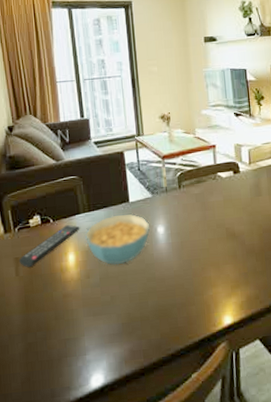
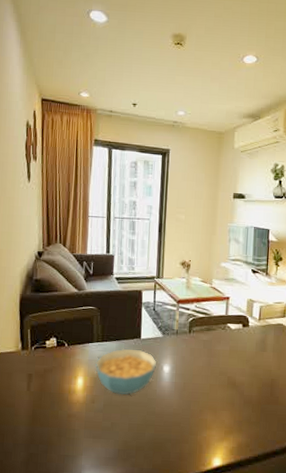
remote control: present [18,224,80,267] -> none [31,350,92,384]

